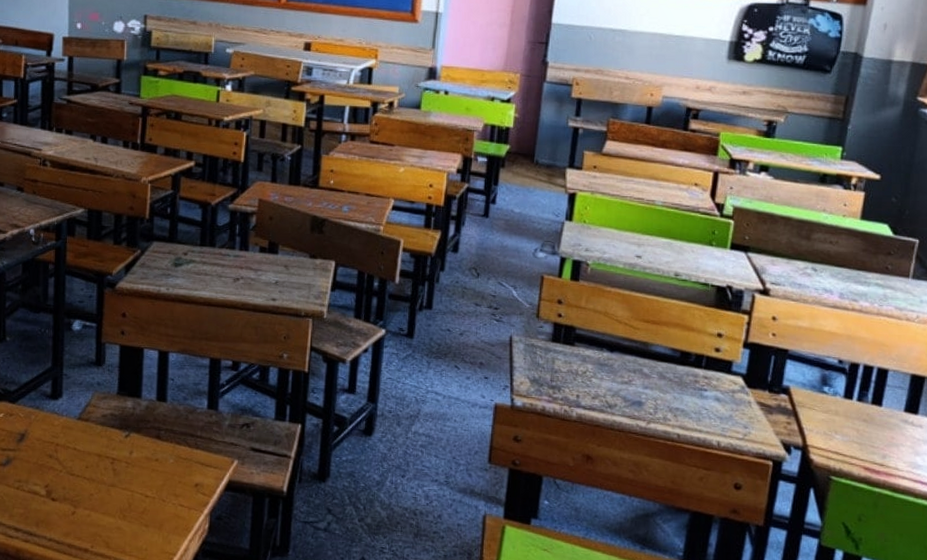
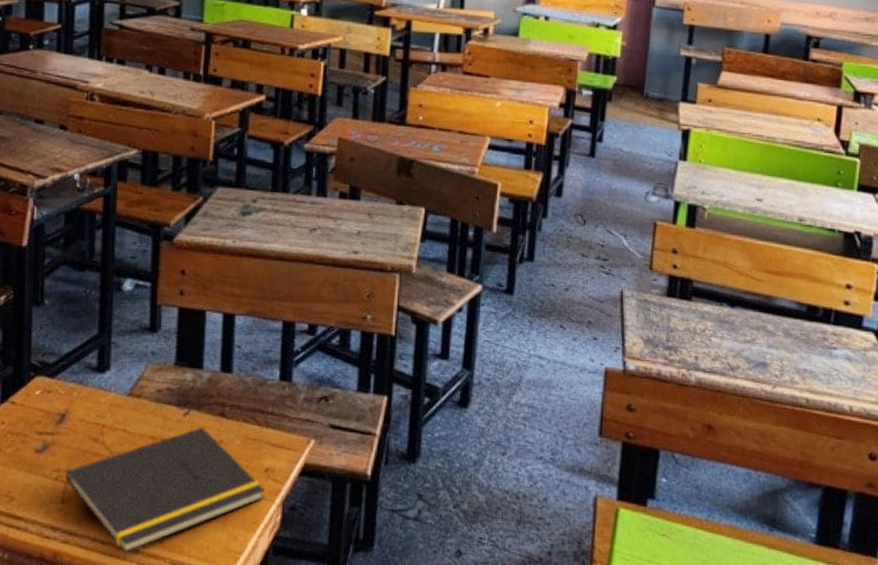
notepad: none [22,447,195,551] -> present [61,426,266,553]

